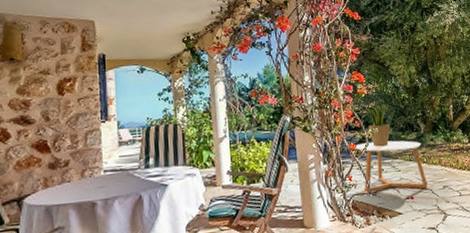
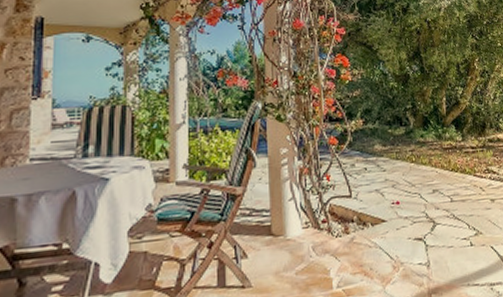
coffee table: present [355,140,428,193] -> none [336,135,416,196]
potted plant: present [366,104,391,147] -> none [350,92,378,142]

